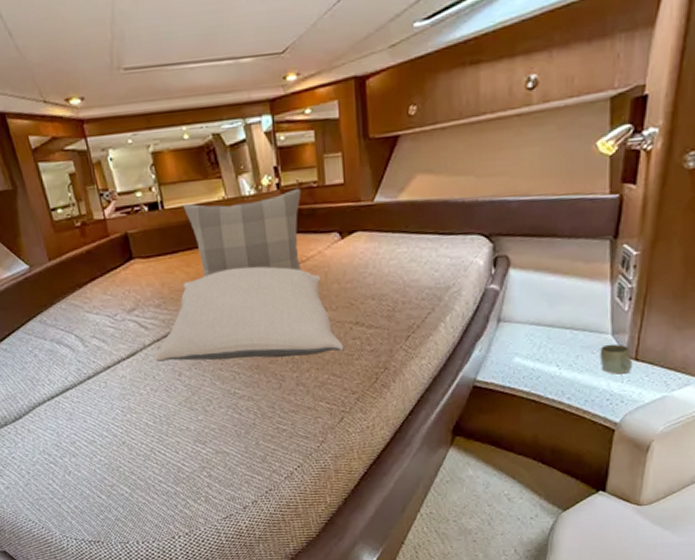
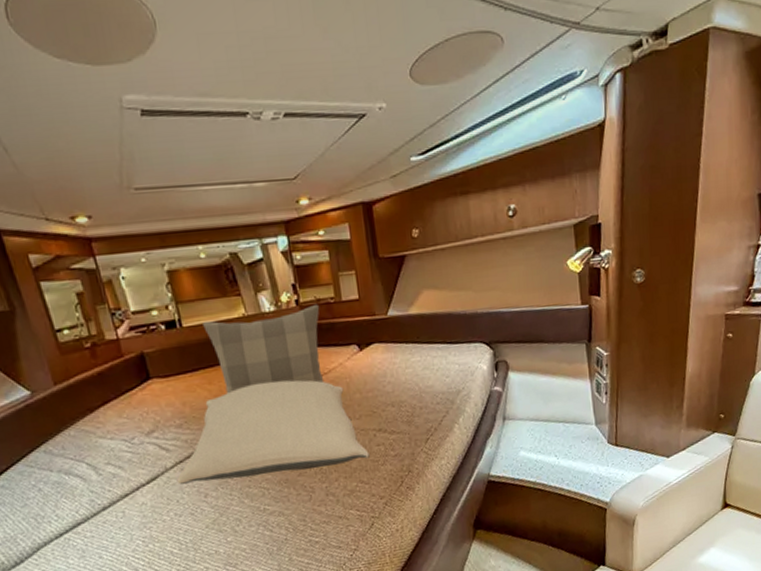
mug: present [599,343,633,375] -> none [588,432,615,460]

